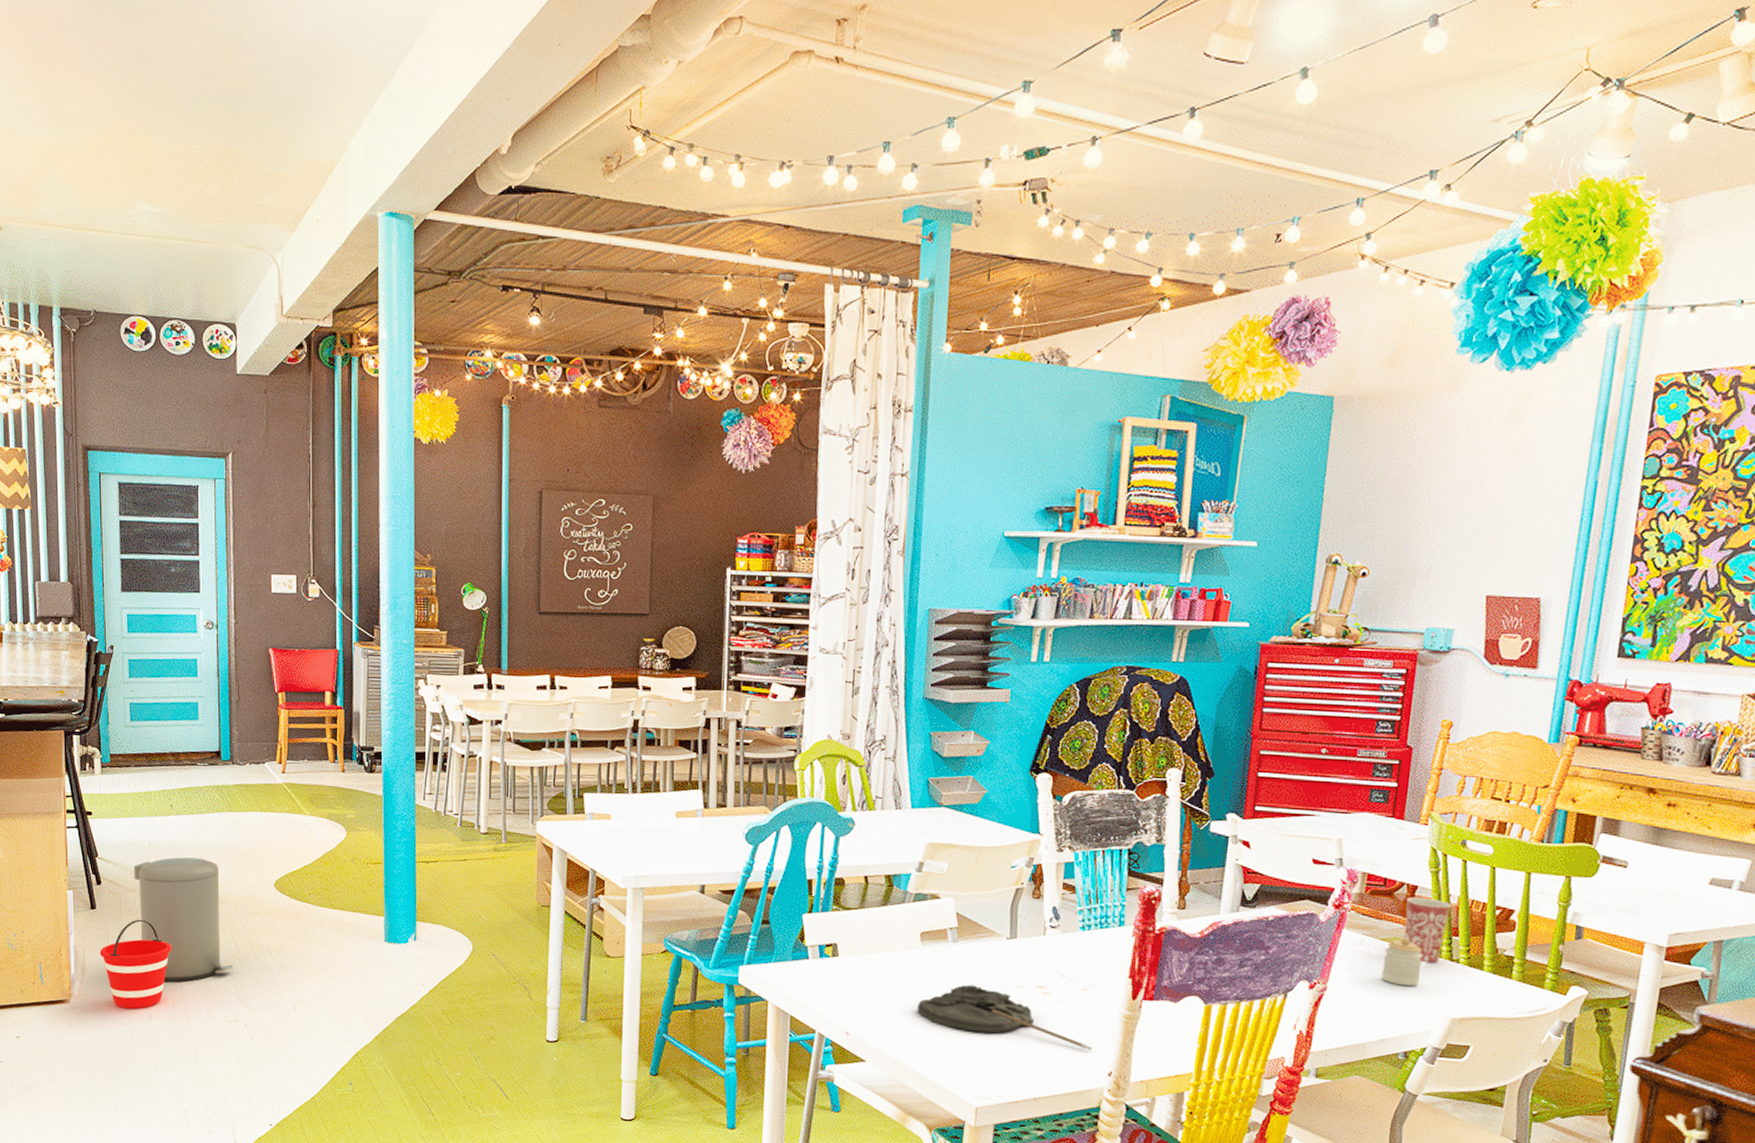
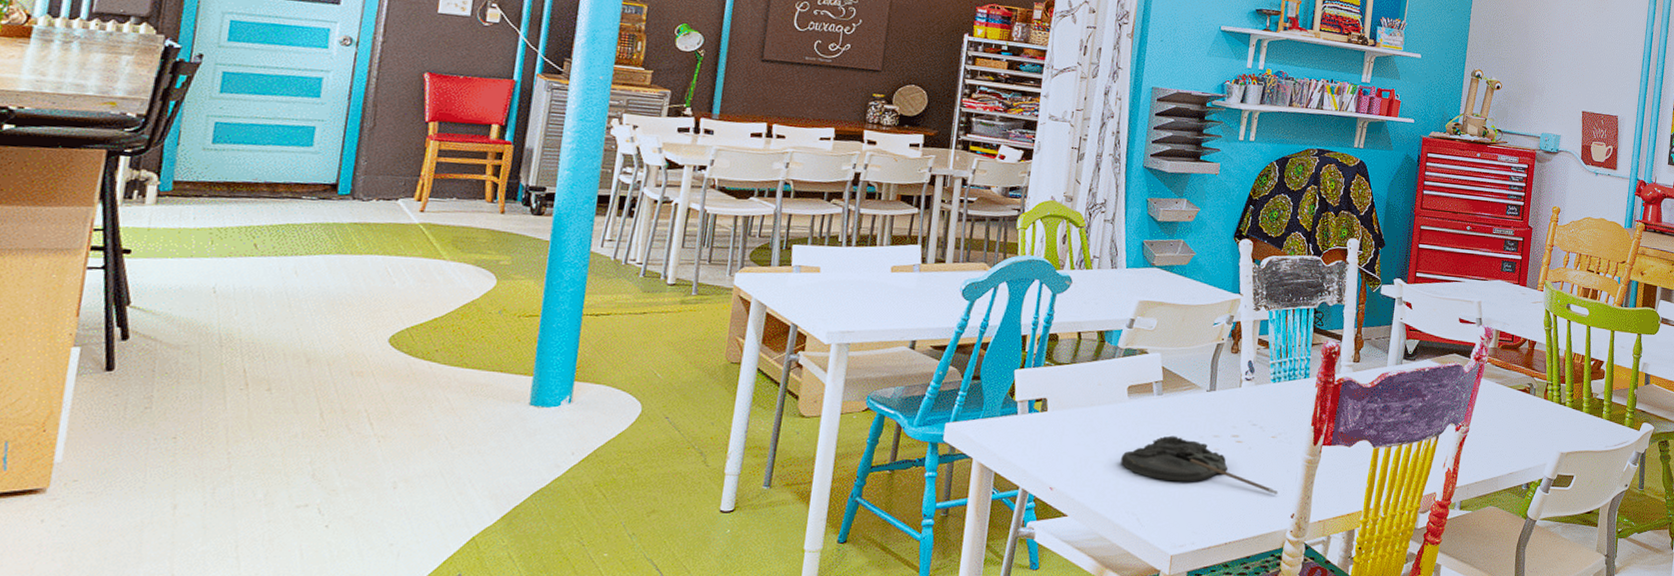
bucket: present [99,919,172,1009] -> none [108,382,226,497]
pedal bin: present [134,857,233,983] -> none [178,306,314,462]
jar: present [1381,938,1423,987] -> none [1510,385,1540,427]
mug: present [1404,896,1452,963] -> none [1526,350,1560,406]

